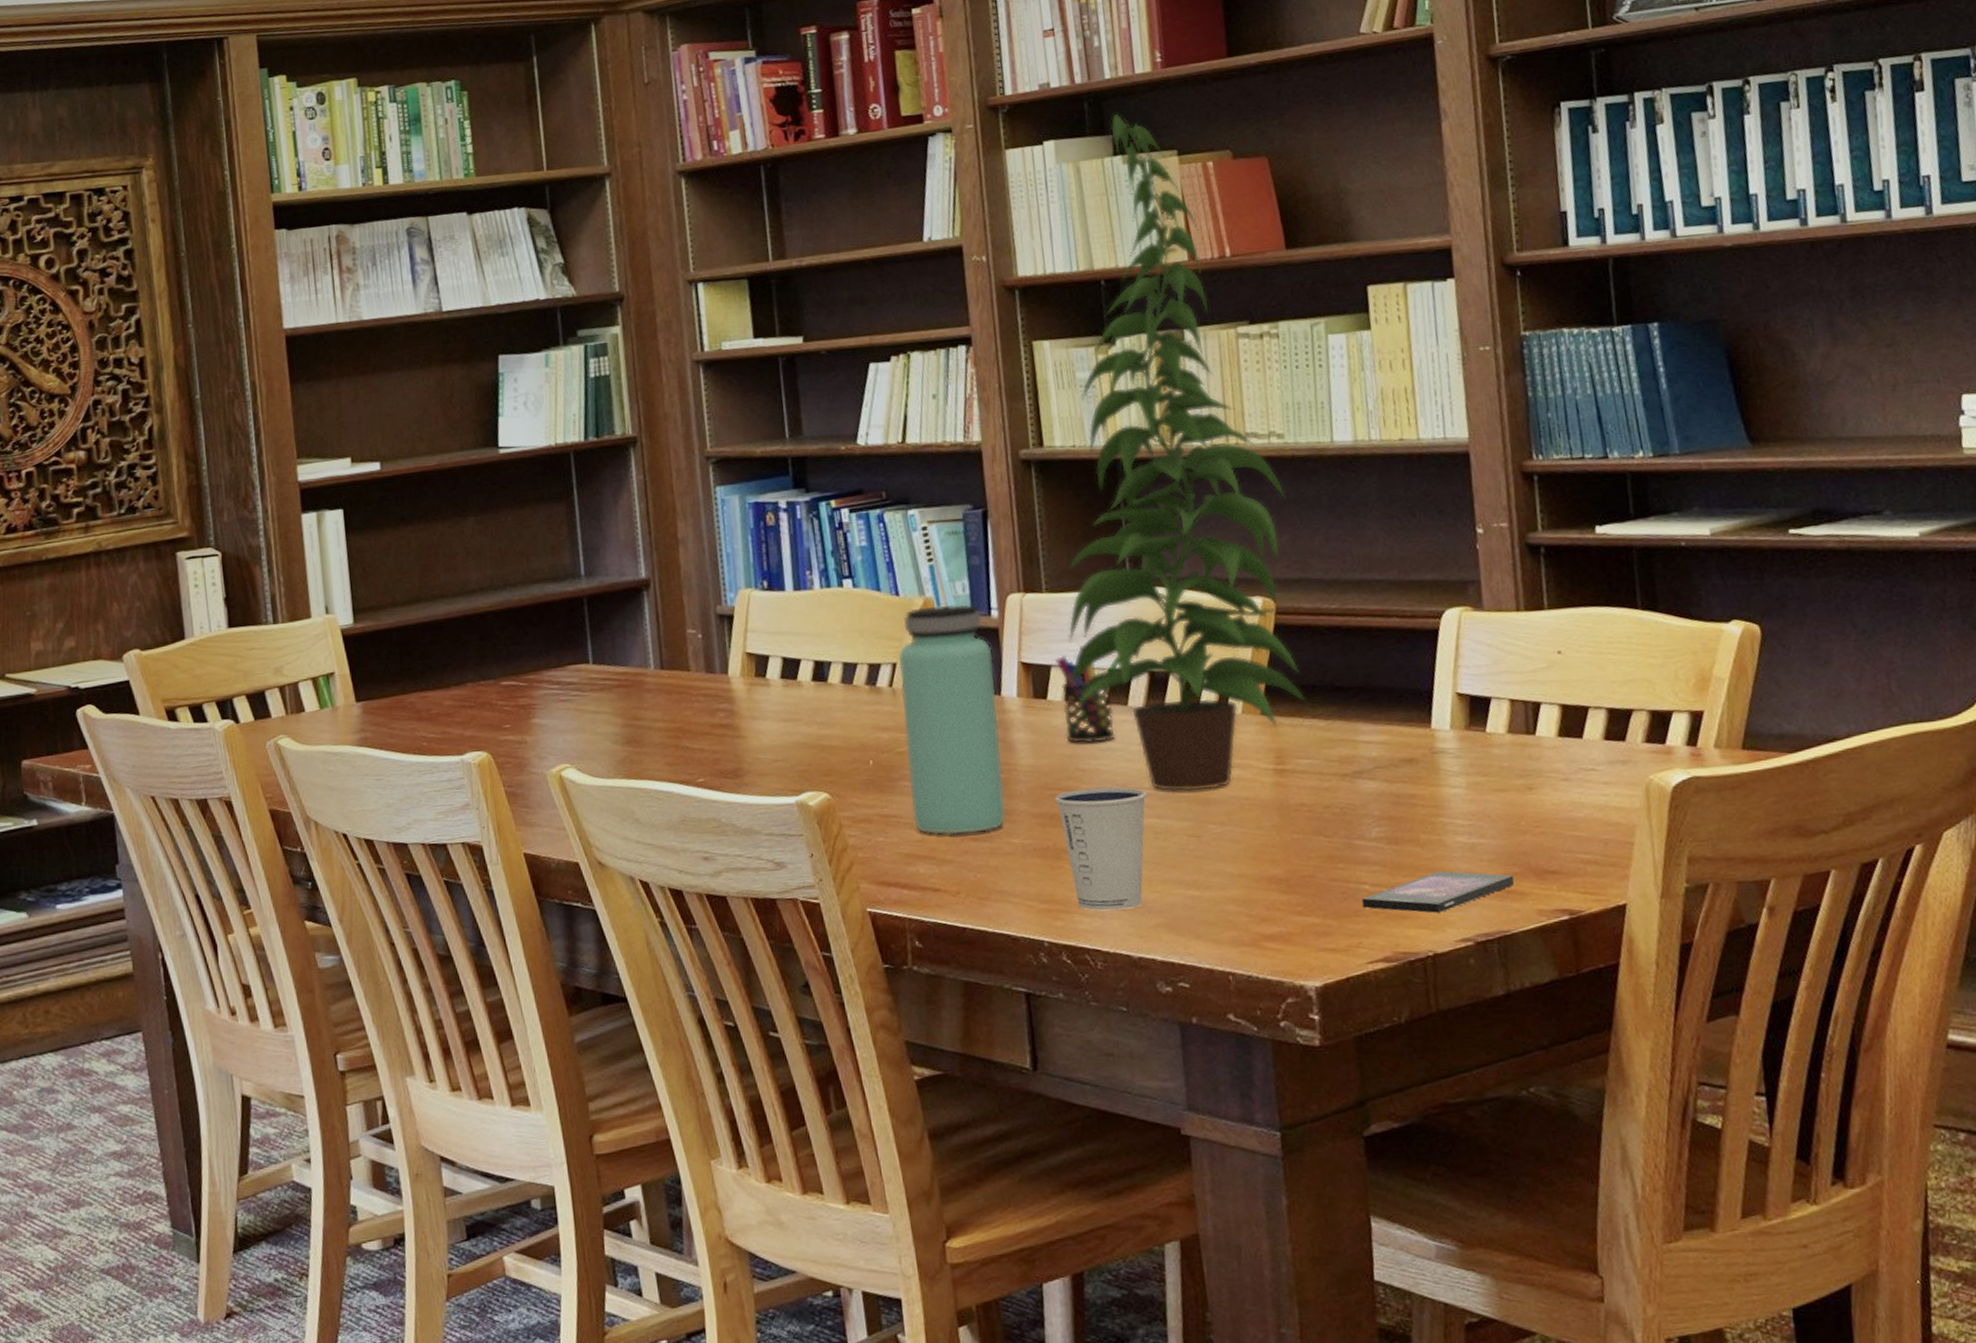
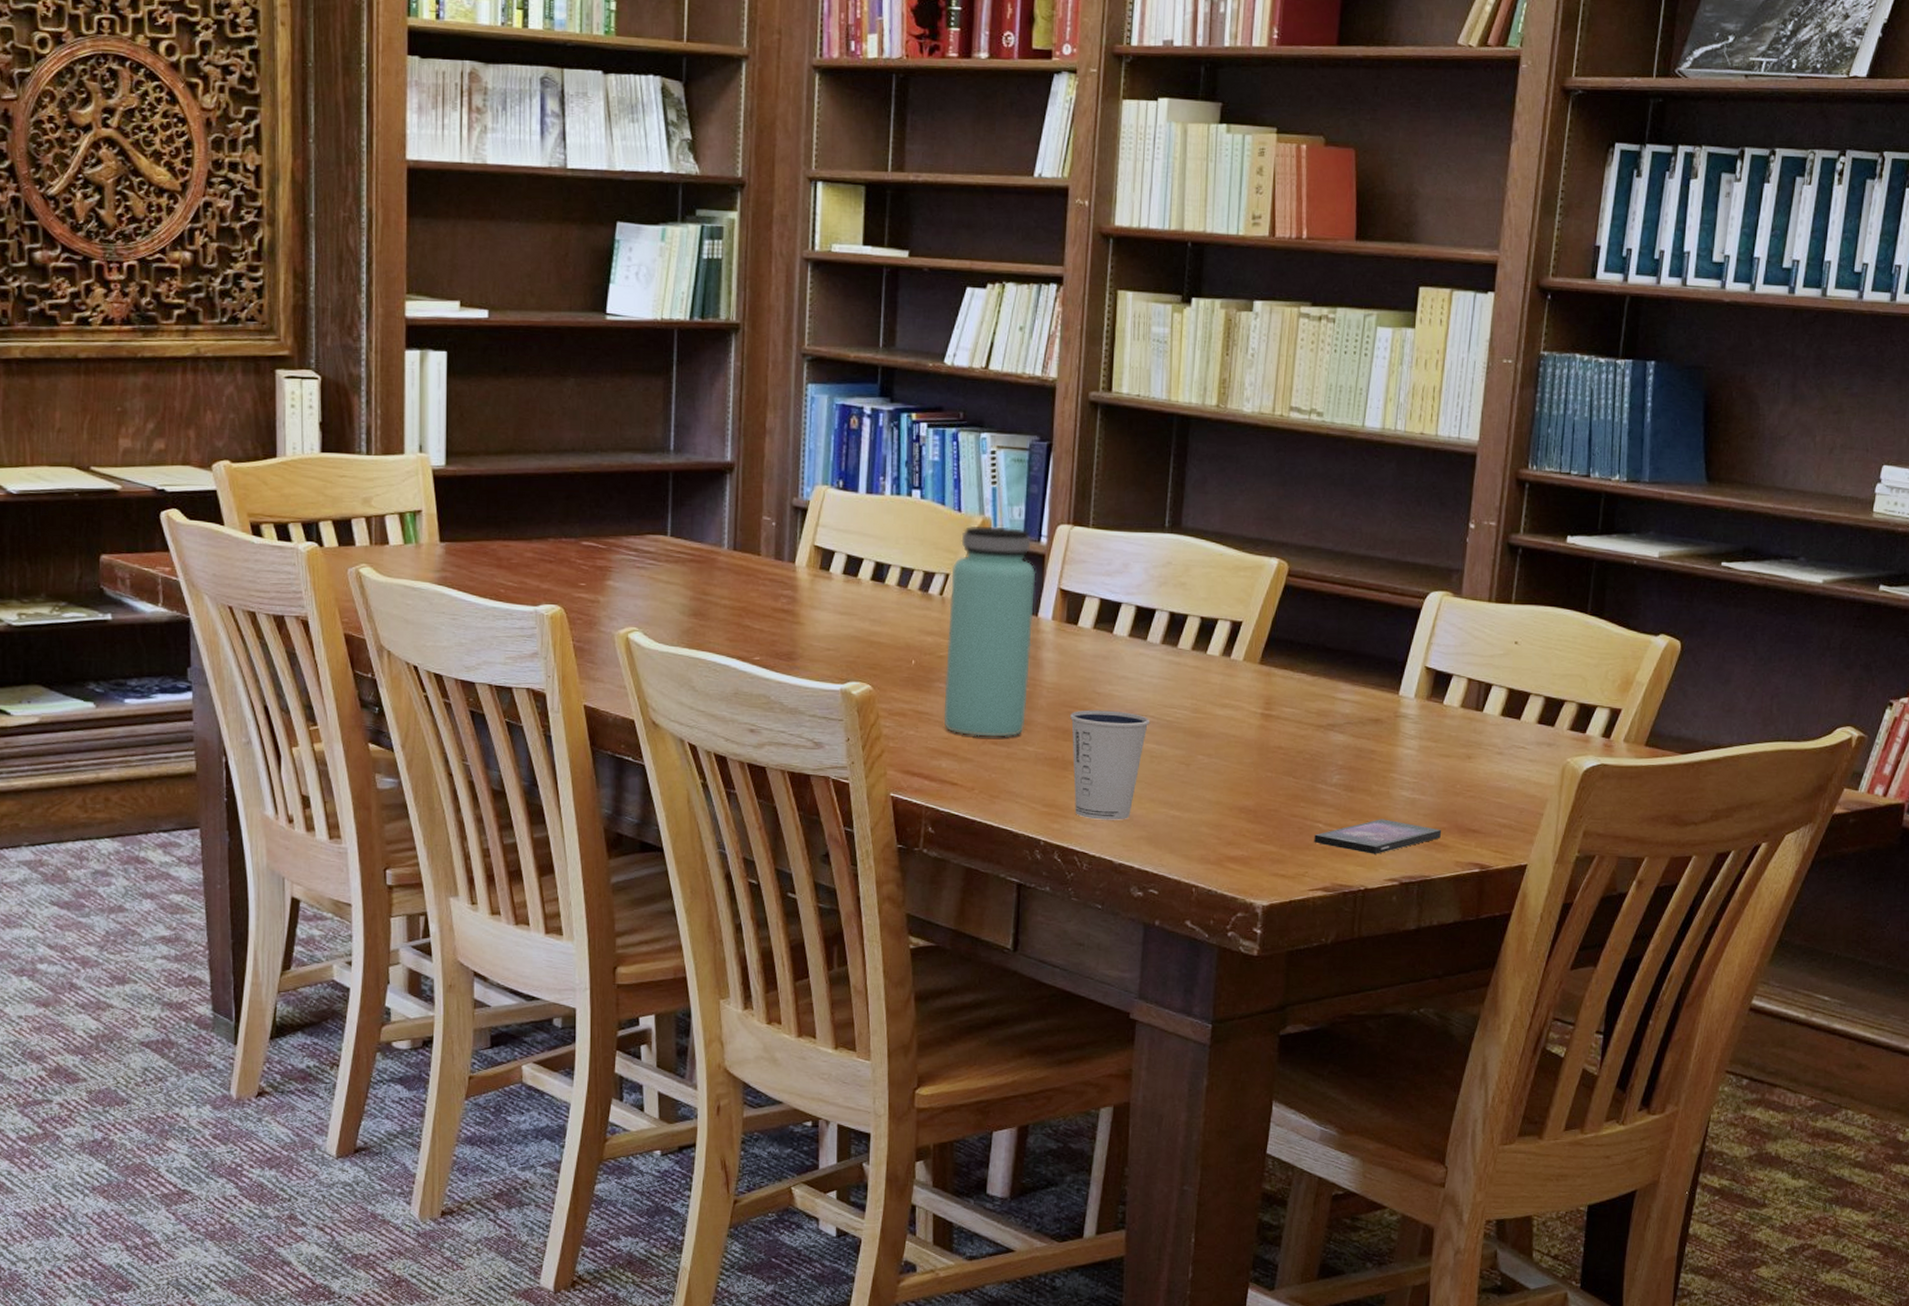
pen holder: present [1054,646,1120,744] -> none [1088,581,1146,671]
plant: present [1065,114,1307,792] -> none [1096,83,1315,725]

